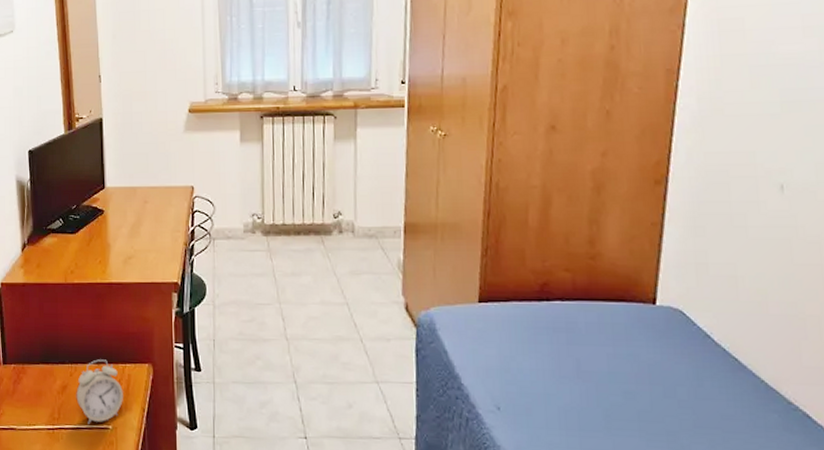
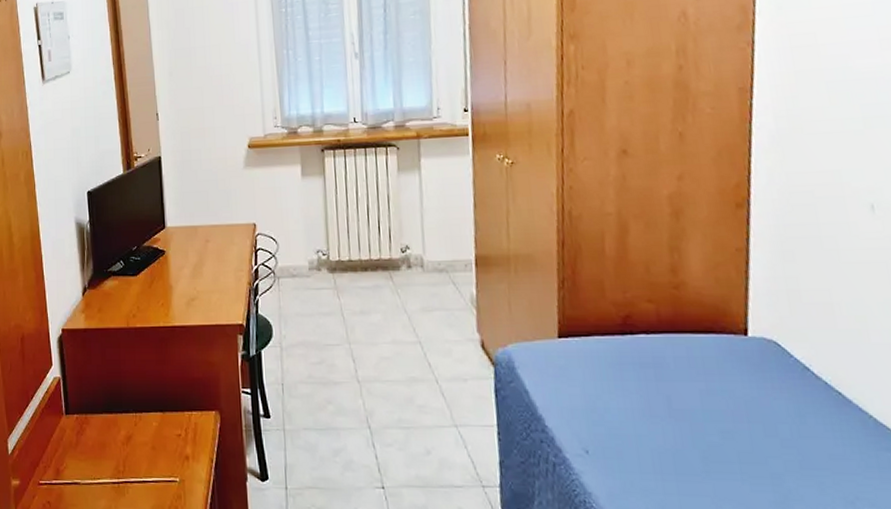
alarm clock: present [76,359,123,424] -> none [141,407,190,477]

